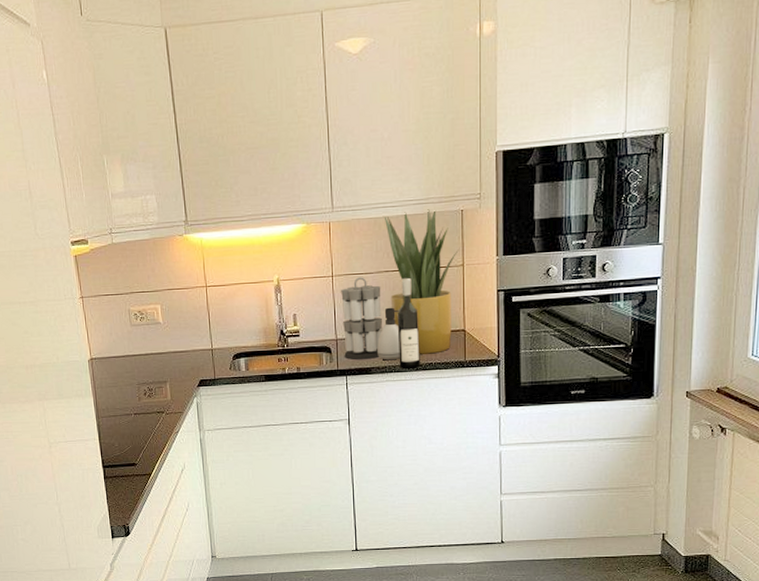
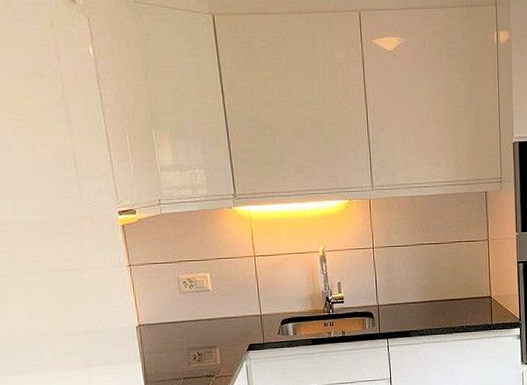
spice rack: present [341,277,383,360] -> none [381,249,420,324]
soap dispenser: present [377,307,400,362] -> none [415,276,435,325]
planter: present [384,209,460,354] -> none [418,190,485,319]
bottle: present [397,277,420,370] -> none [432,250,453,333]

